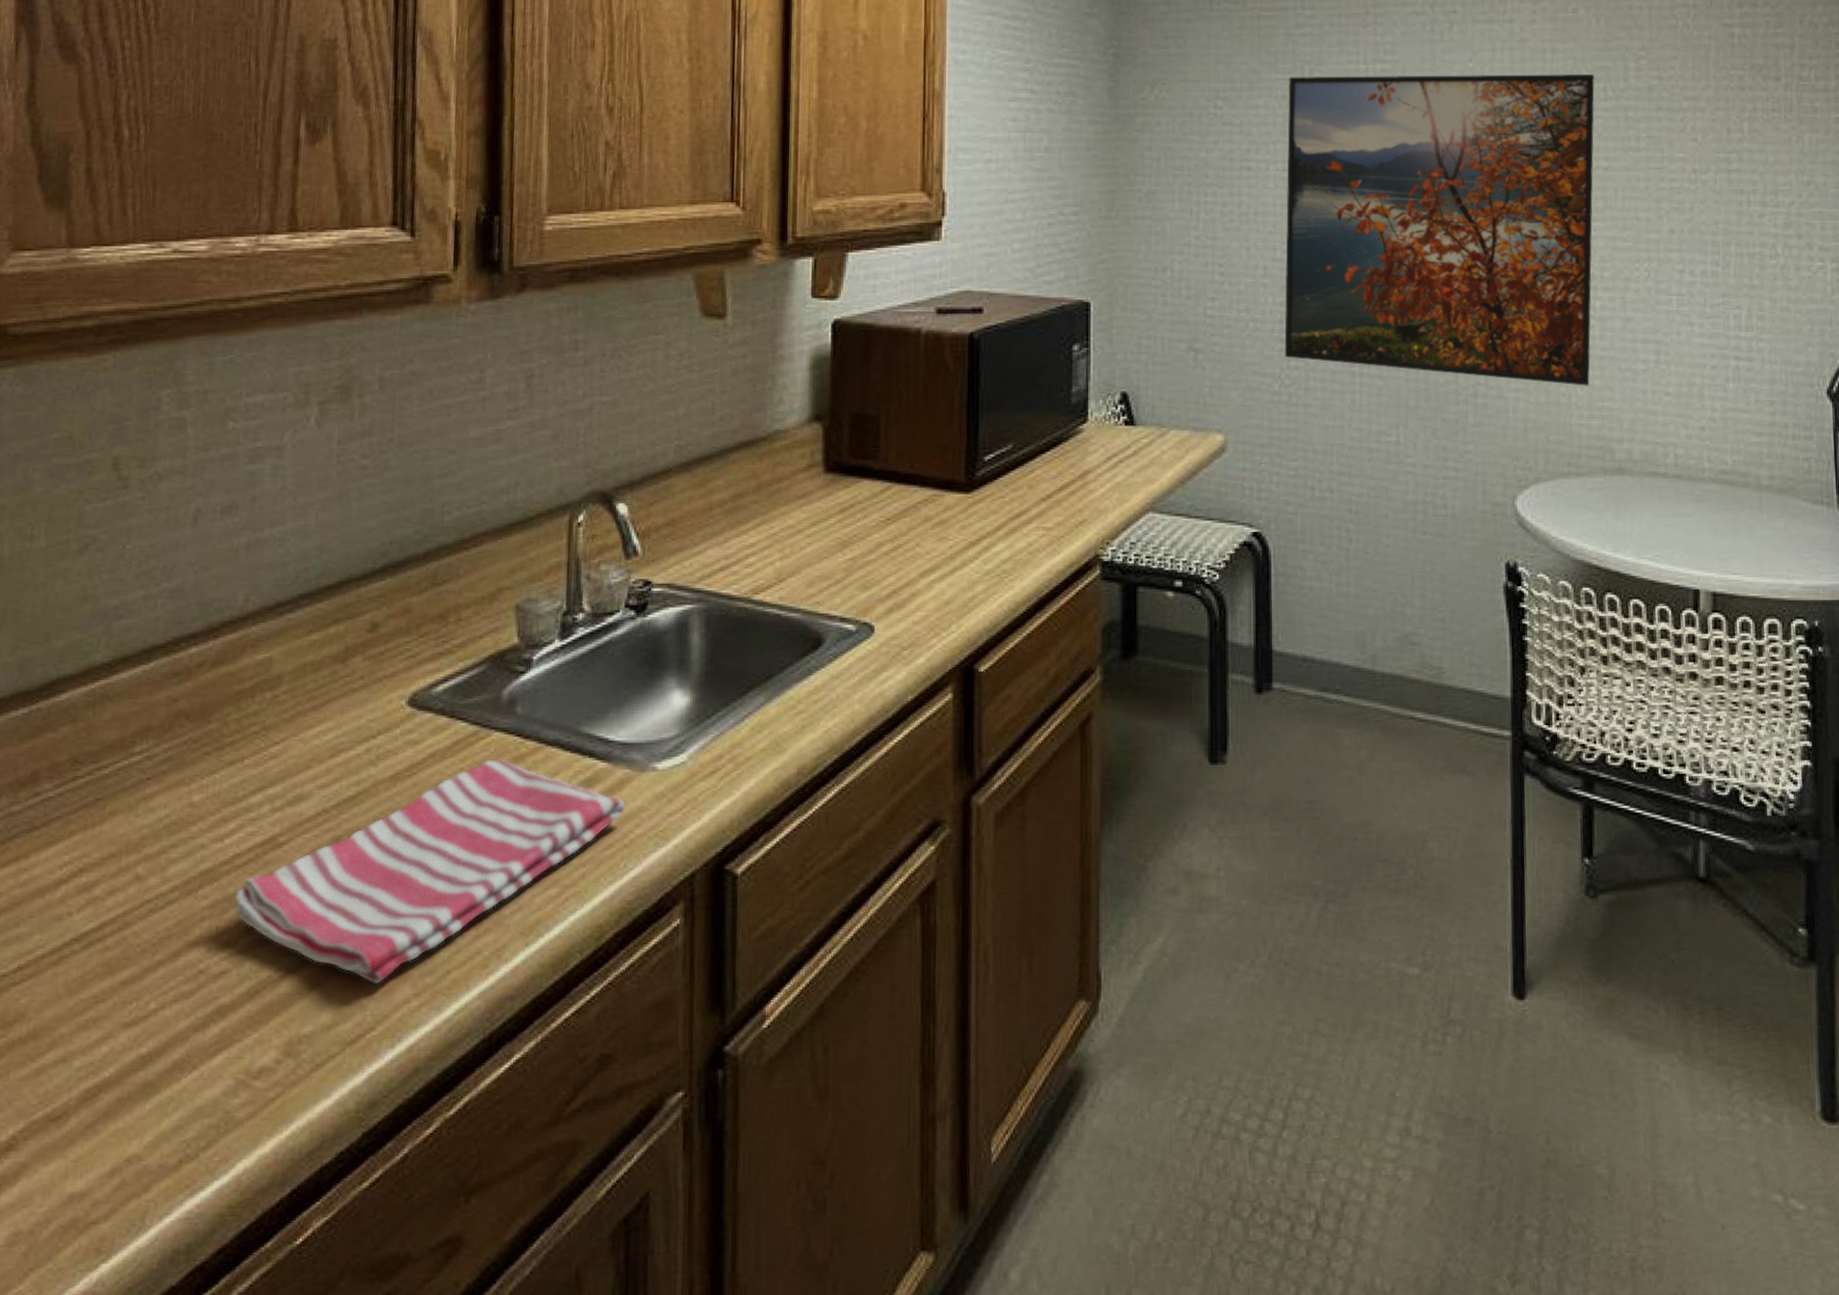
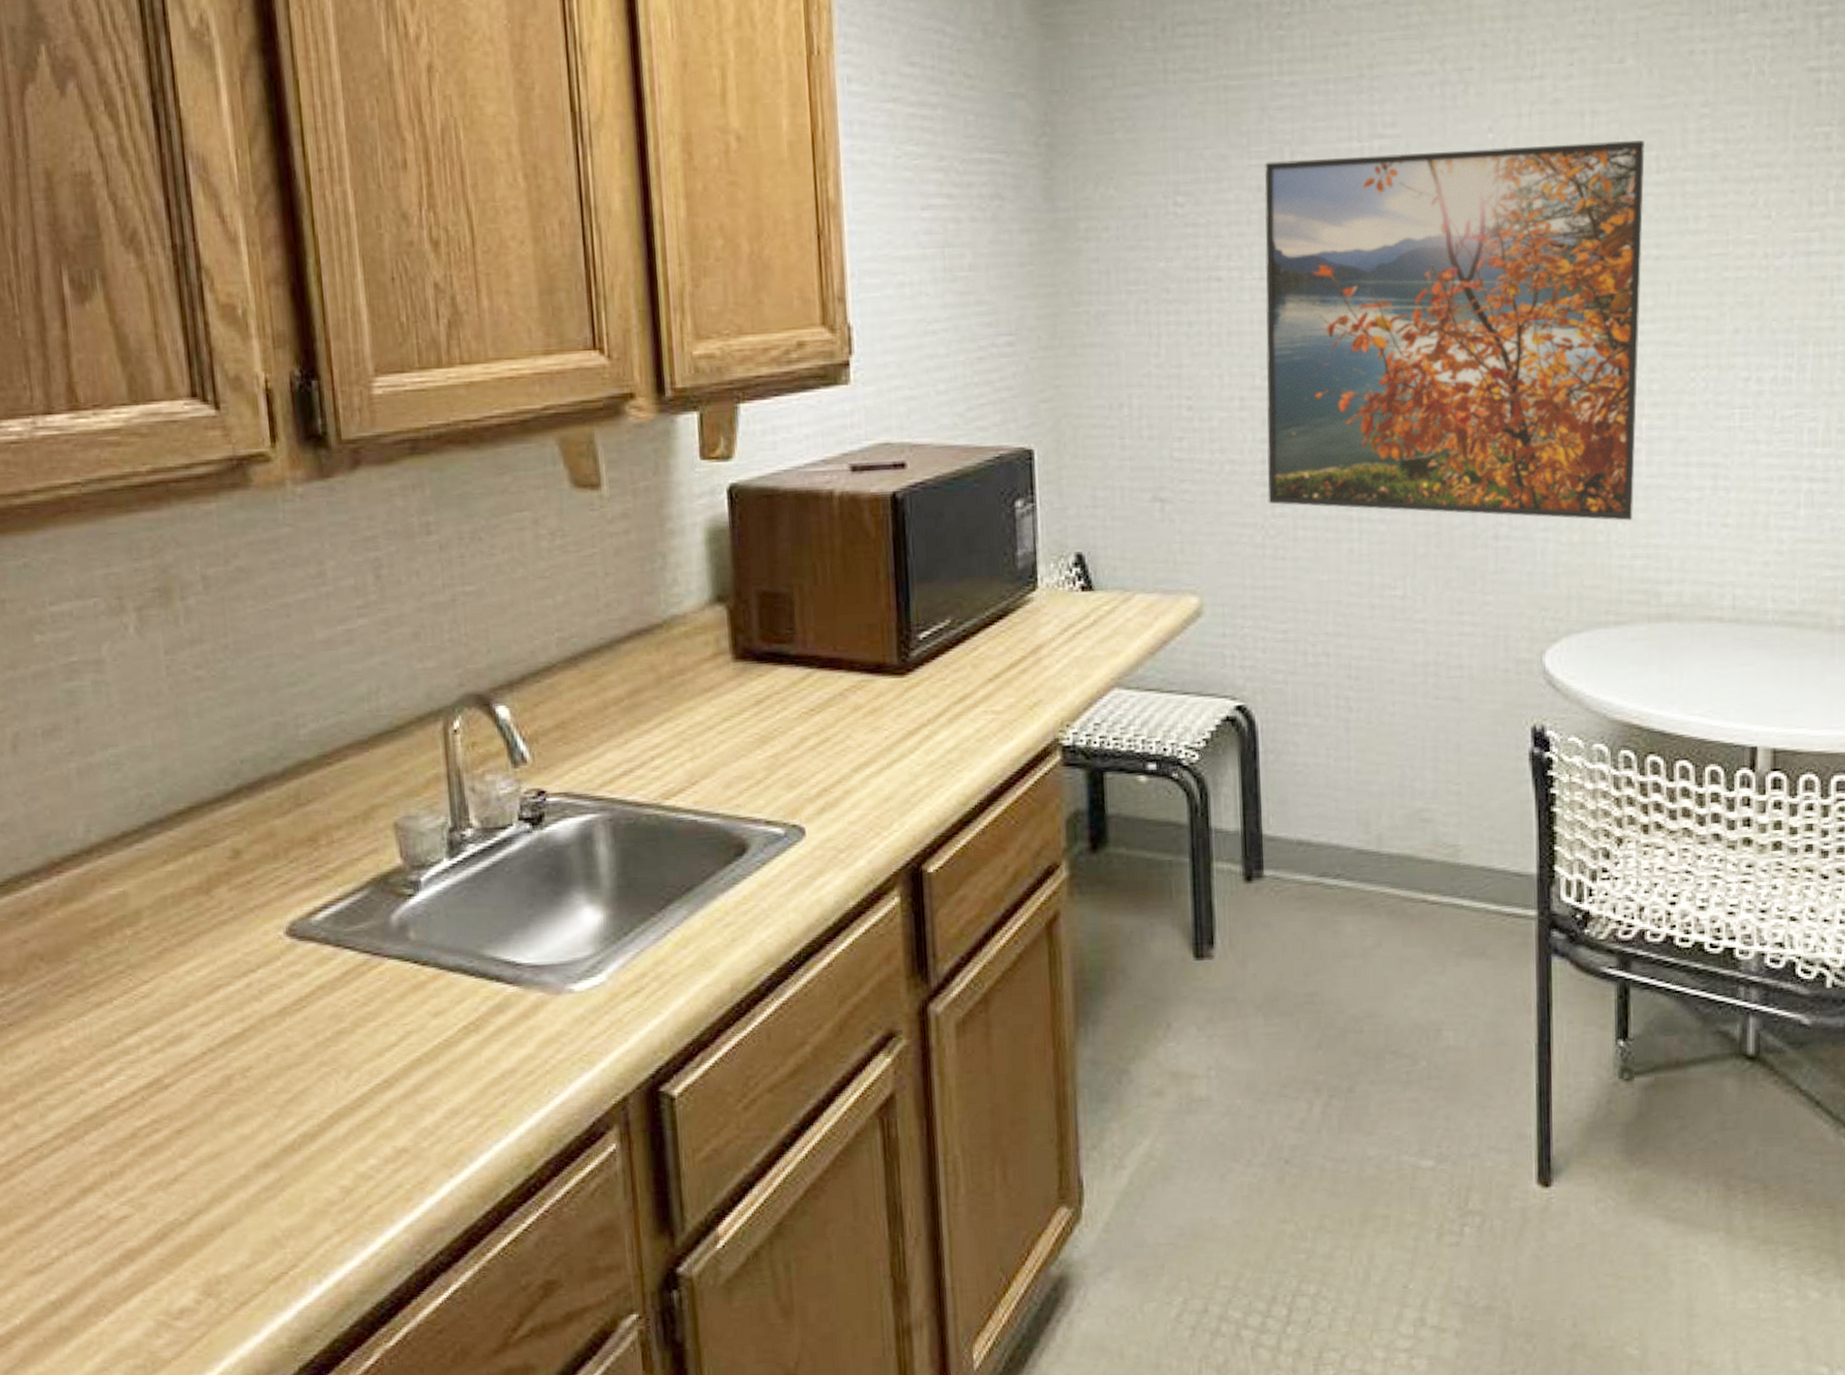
dish towel: present [234,759,626,985] -> none [124,988,544,1222]

